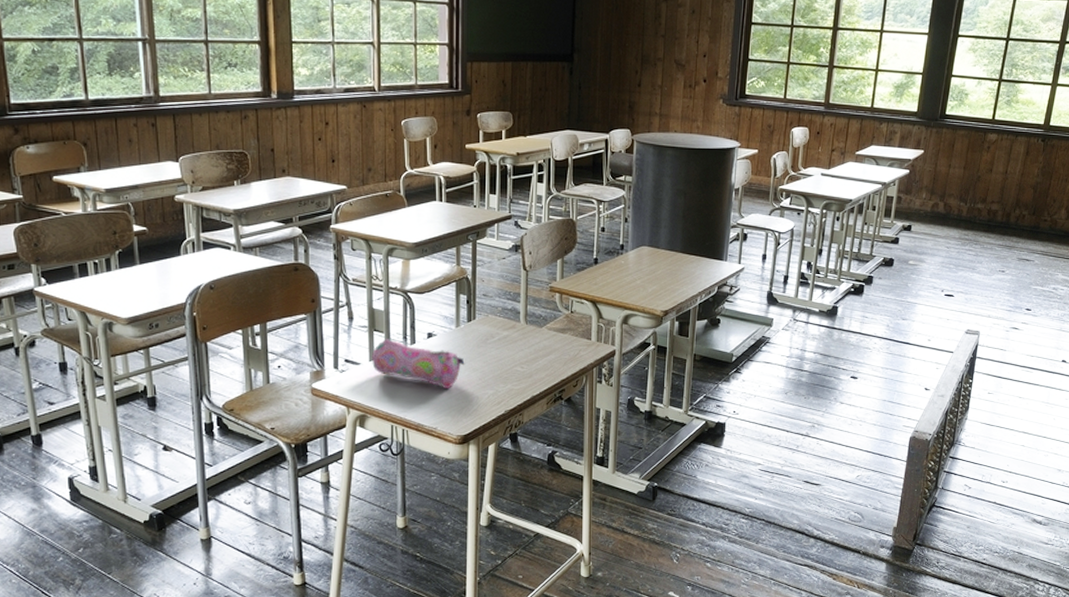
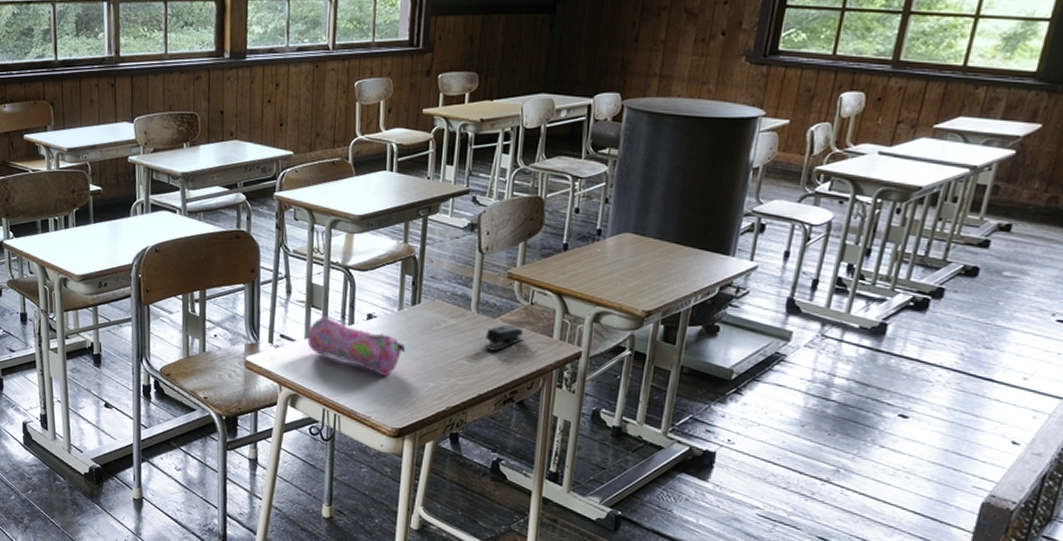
stapler: none [533,332,567,357] -> present [483,324,523,352]

